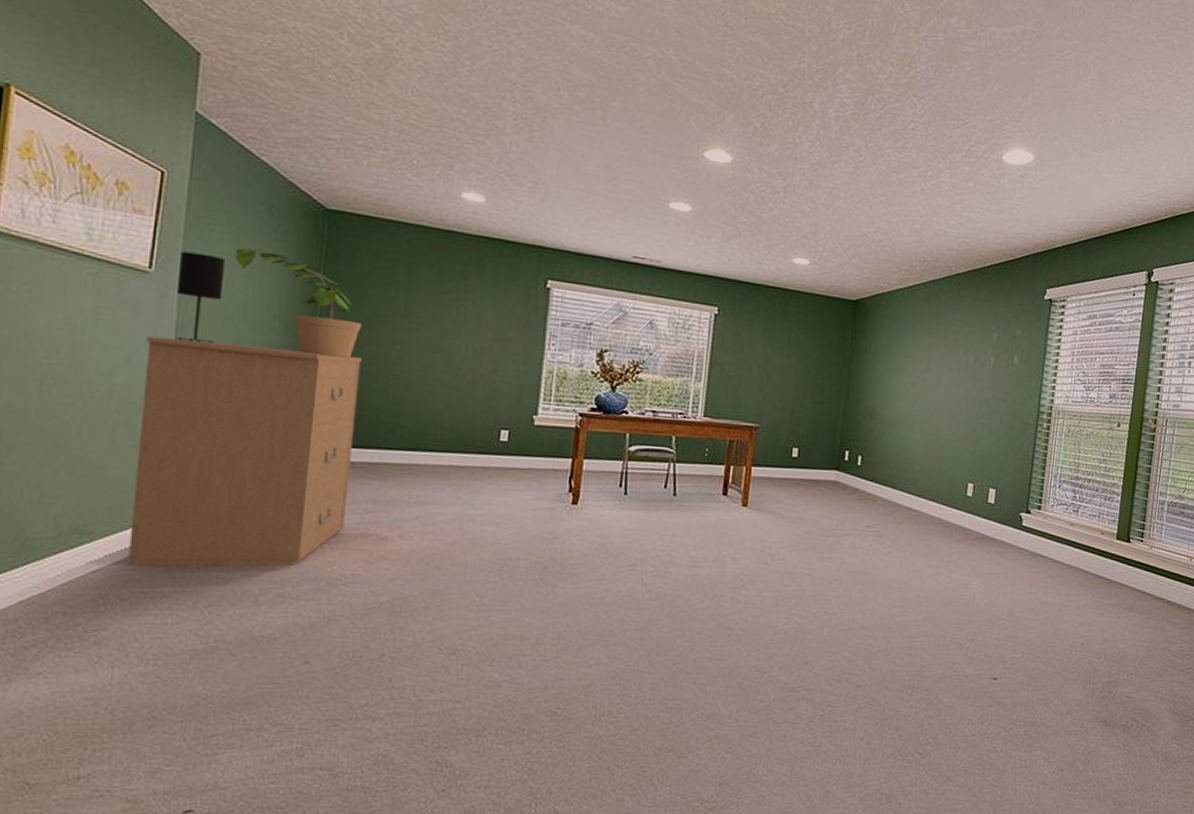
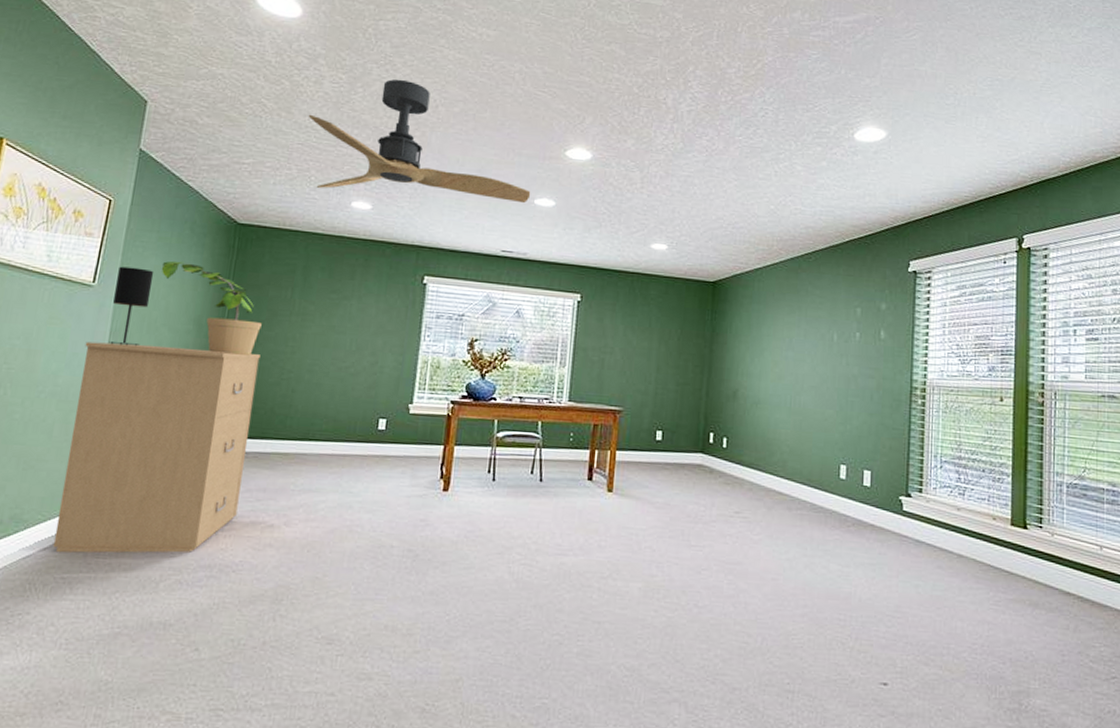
ceiling fan: none [405,53,666,207] -> present [308,79,531,204]

